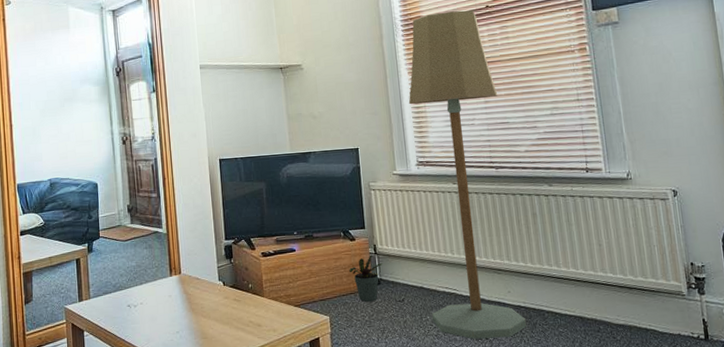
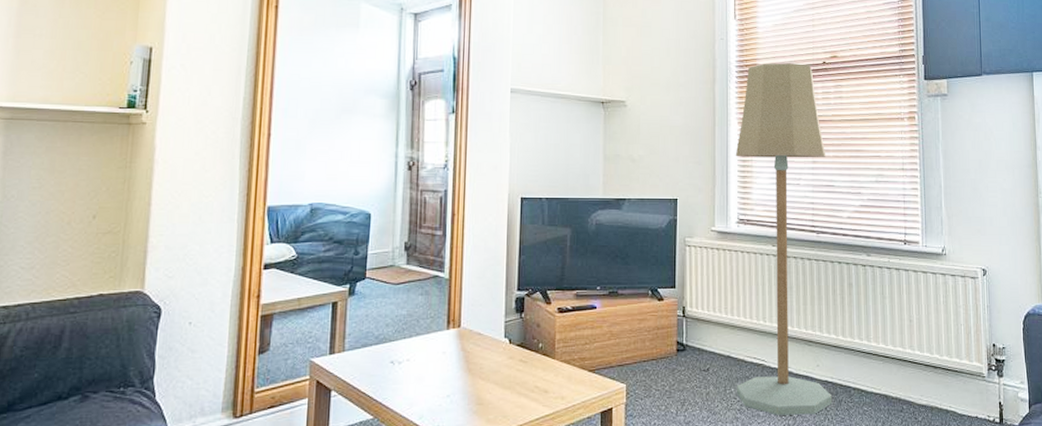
potted plant: present [349,254,382,302] -> none [653,317,690,369]

